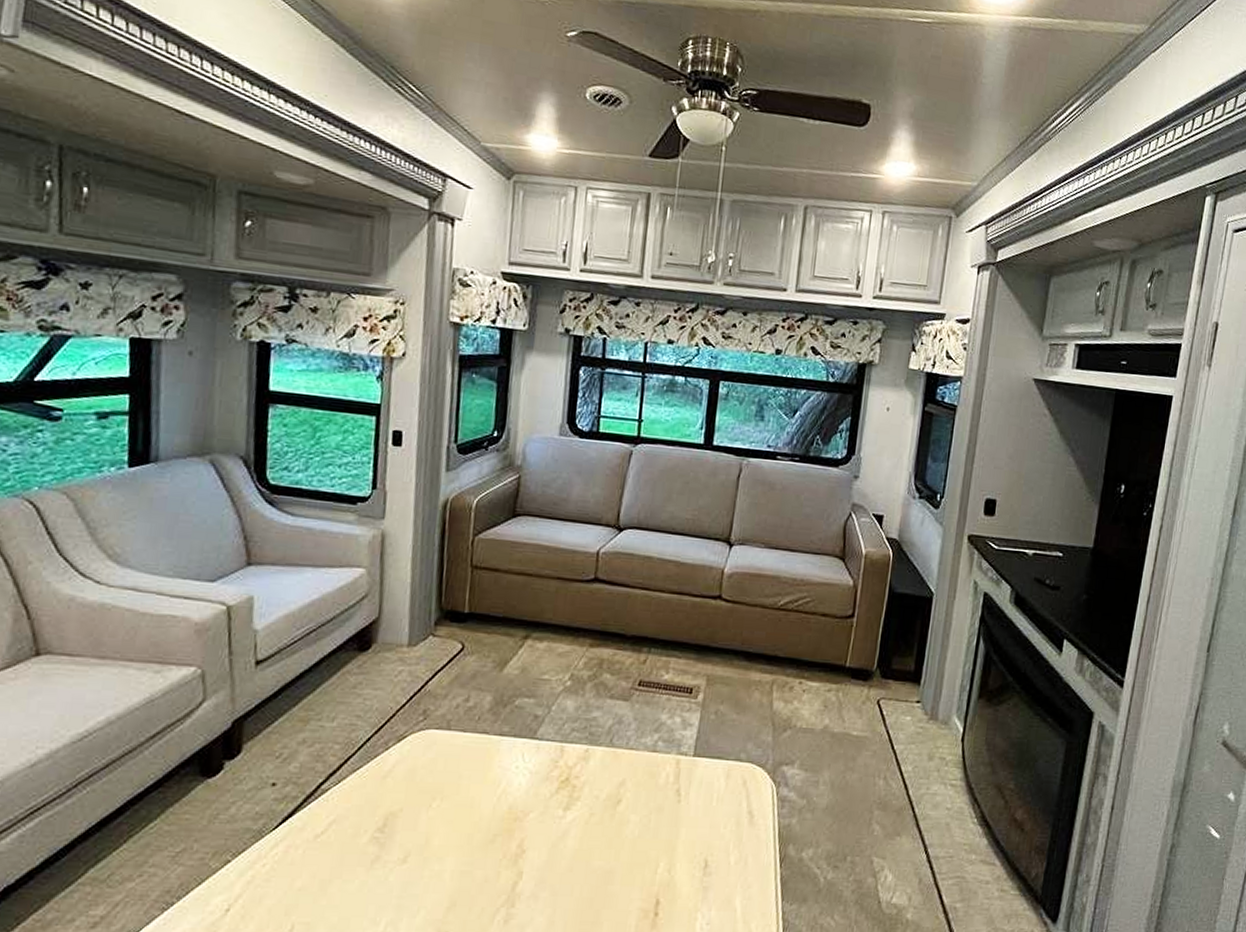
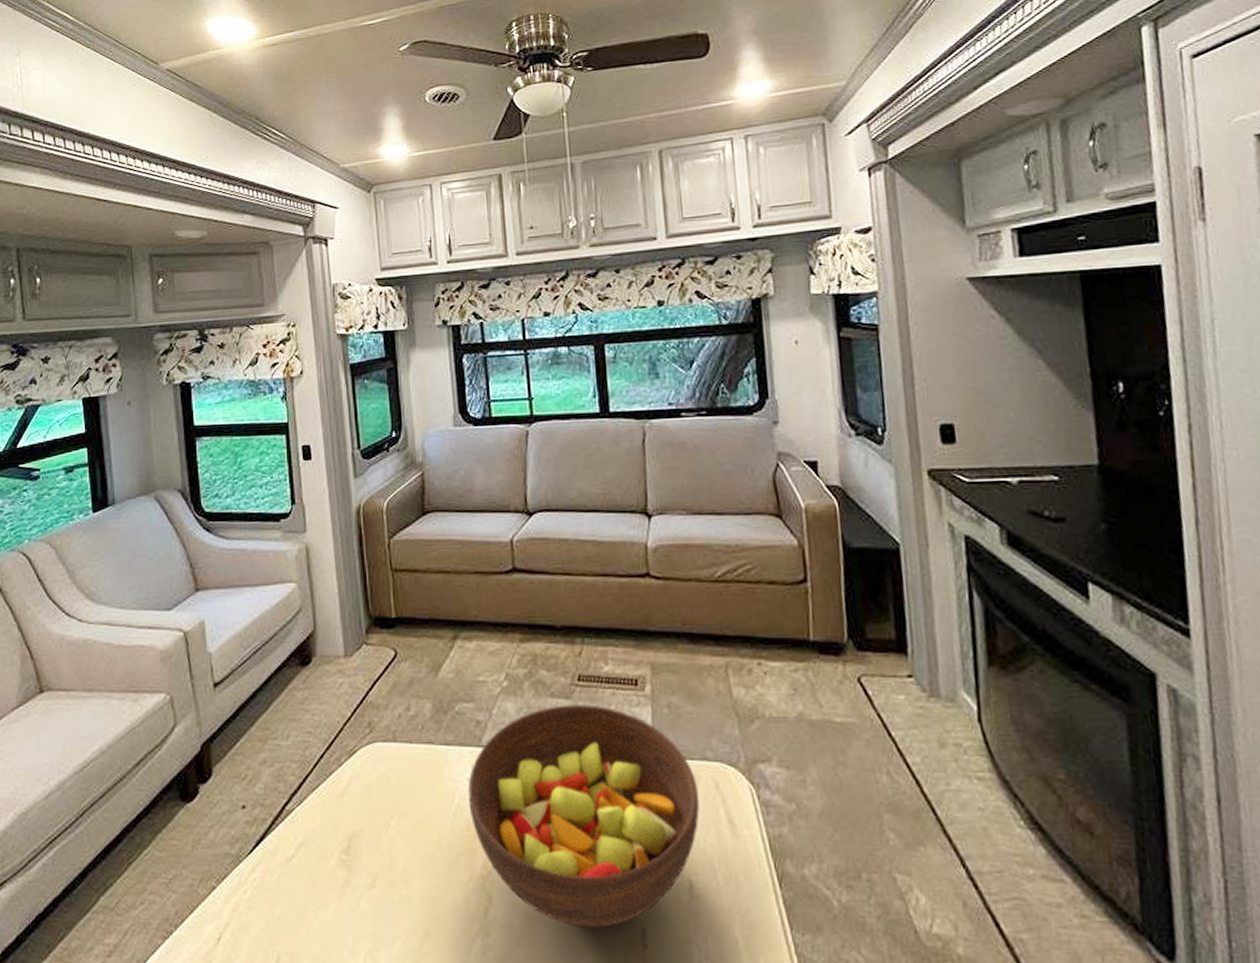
fruit bowl: none [513,706,728,899] -> present [468,704,700,928]

